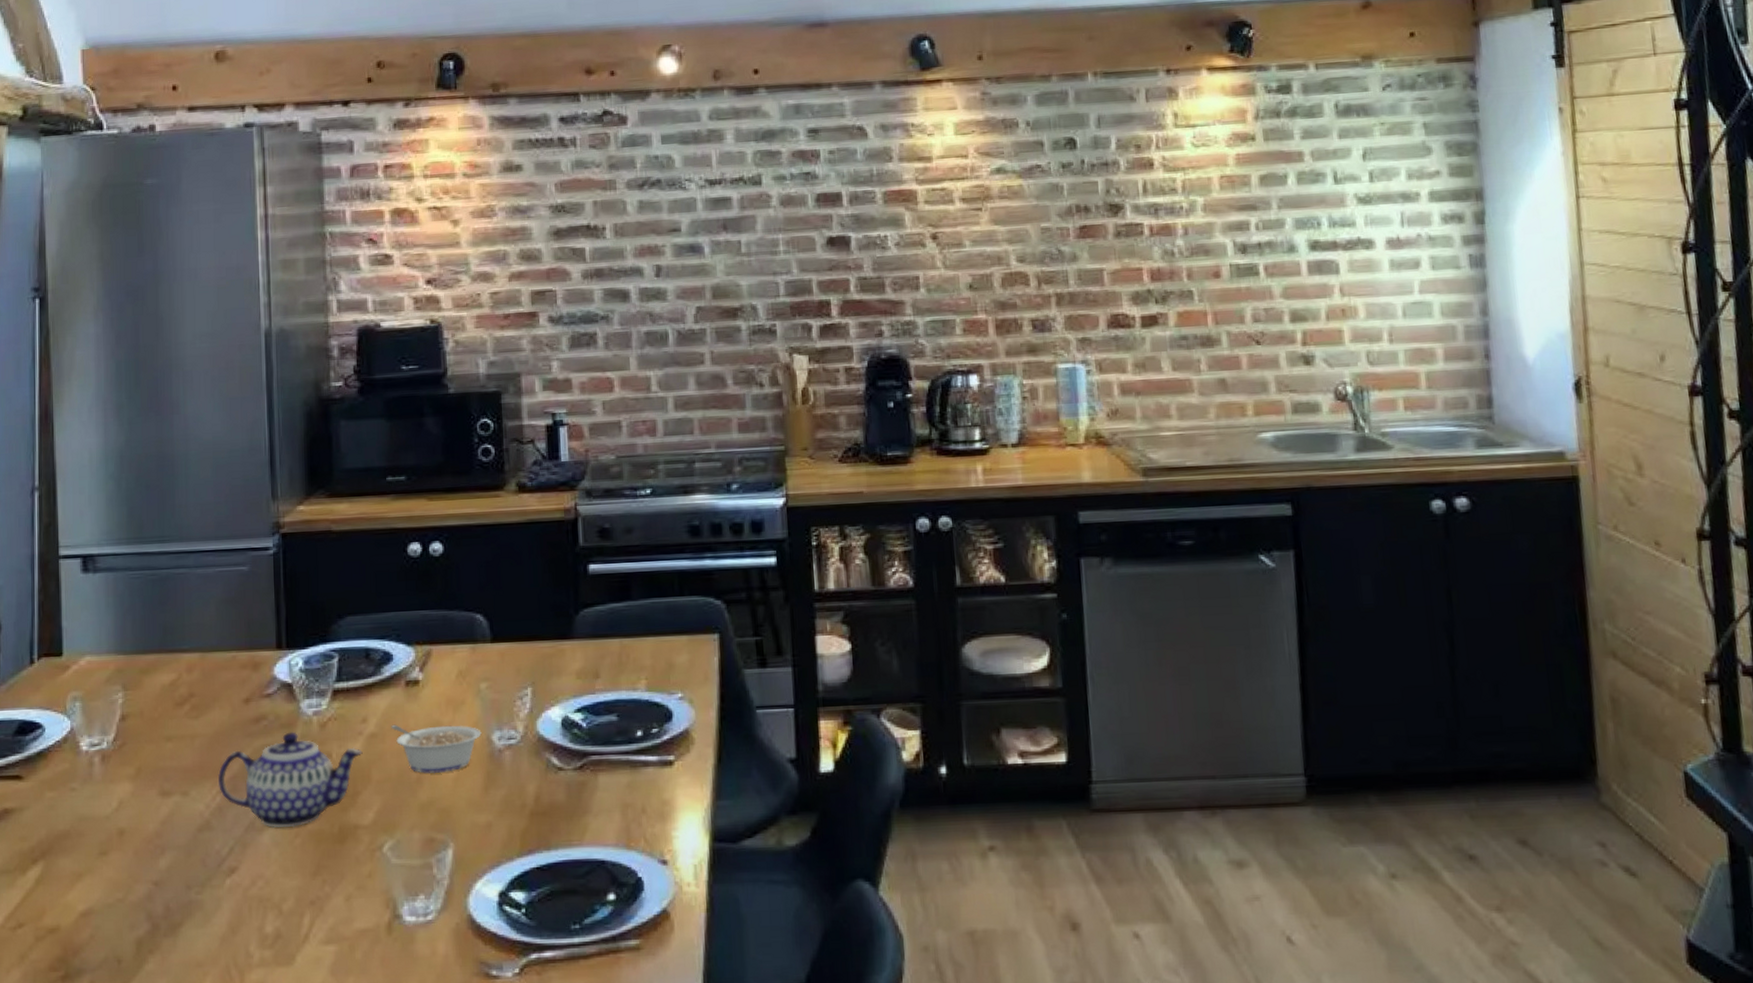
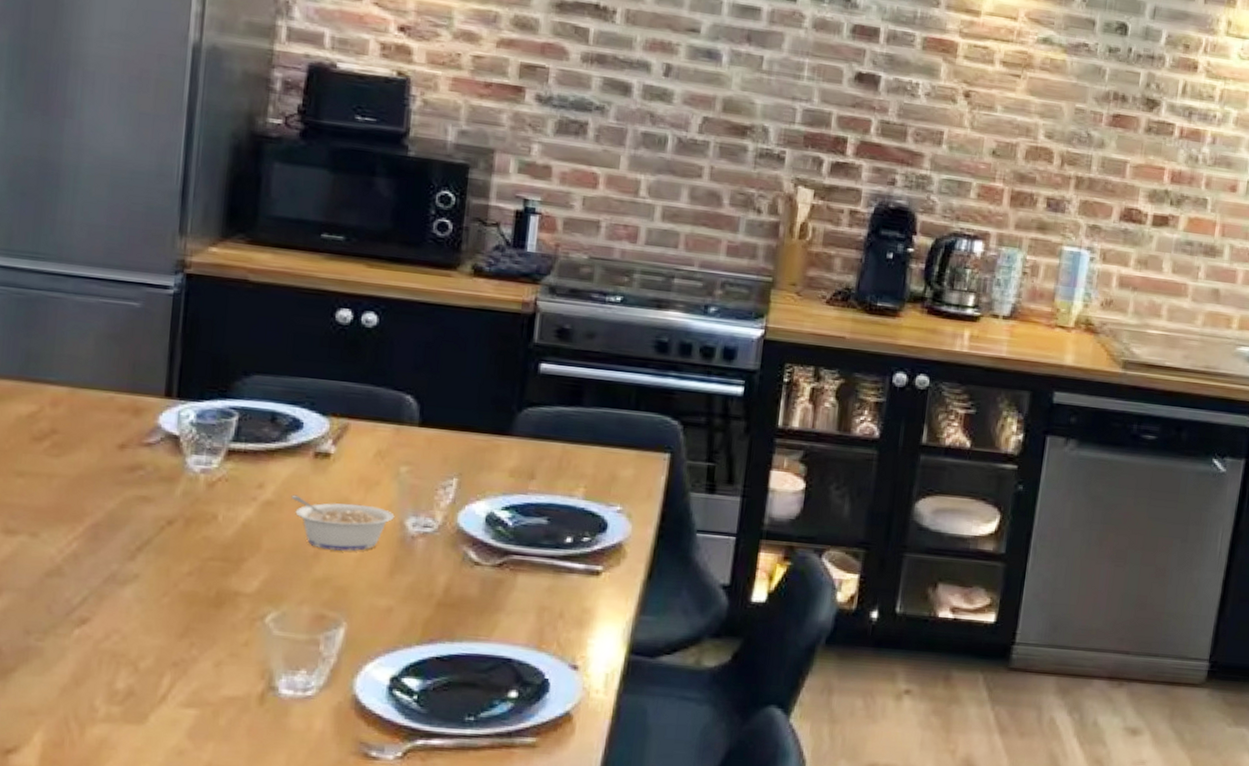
teapot: present [218,731,363,828] -> none [77,486,255,586]

